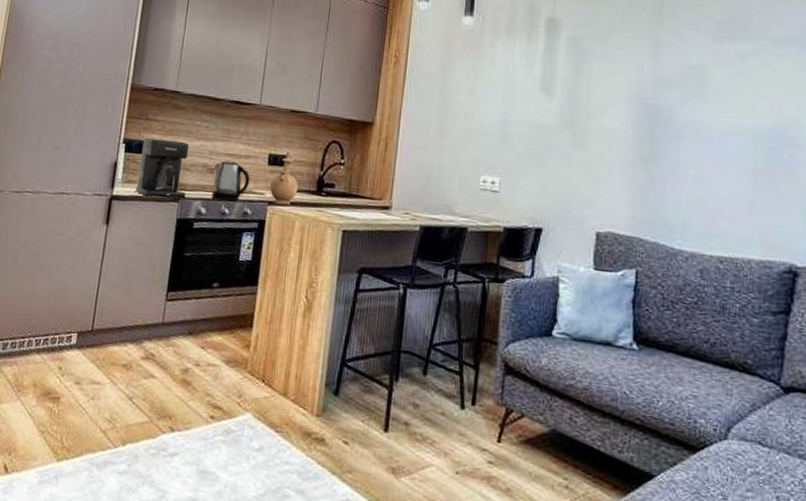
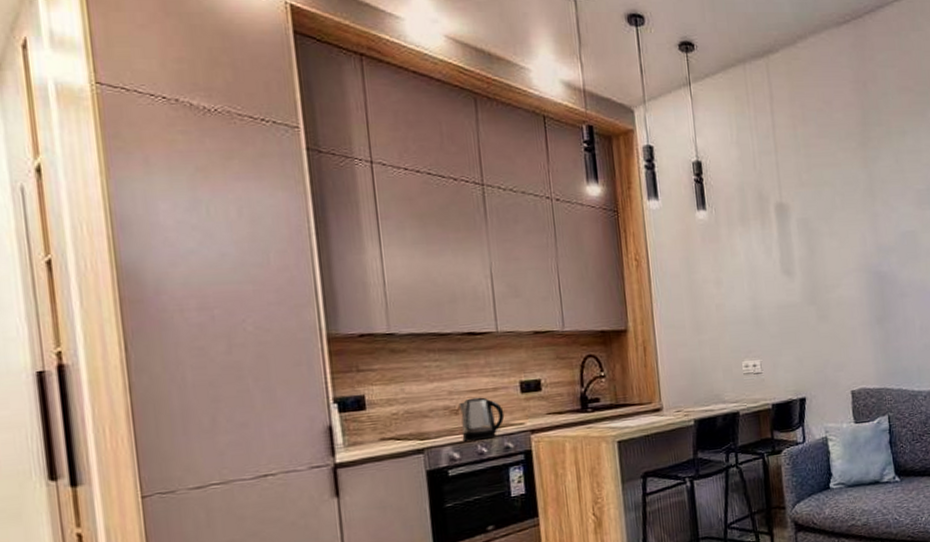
coffee maker: present [135,138,190,199] -> none [360,387,431,456]
vase: present [270,151,299,206] -> none [529,375,561,431]

